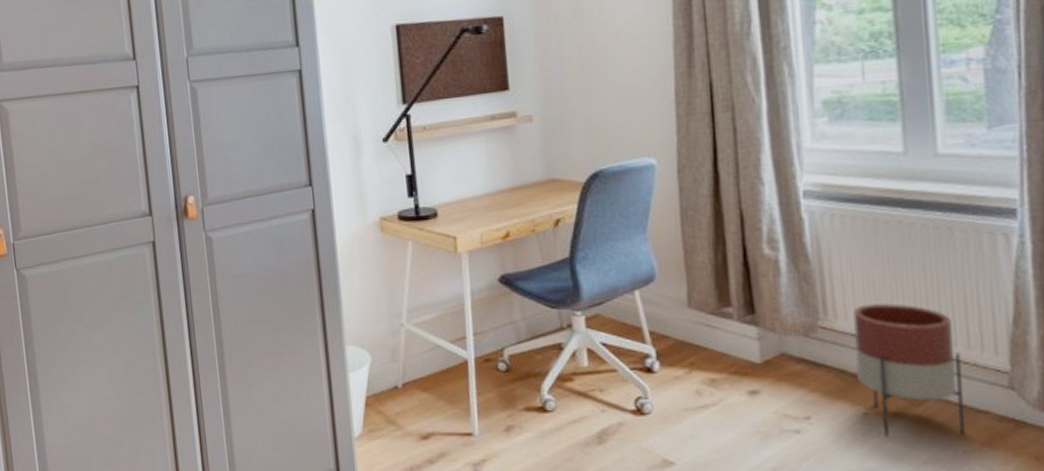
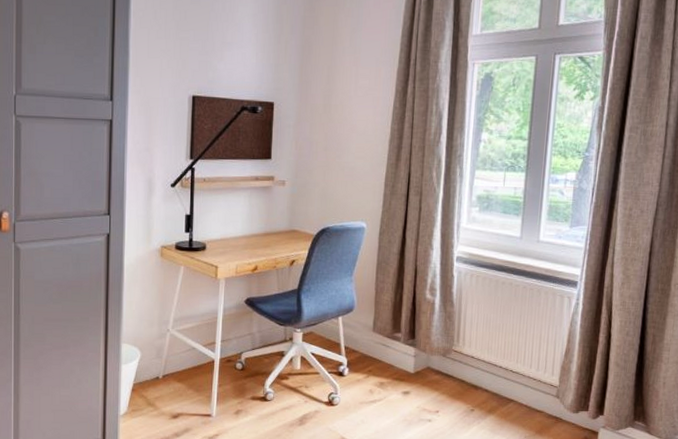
planter: present [853,303,965,437] -> none [471,337,533,426]

